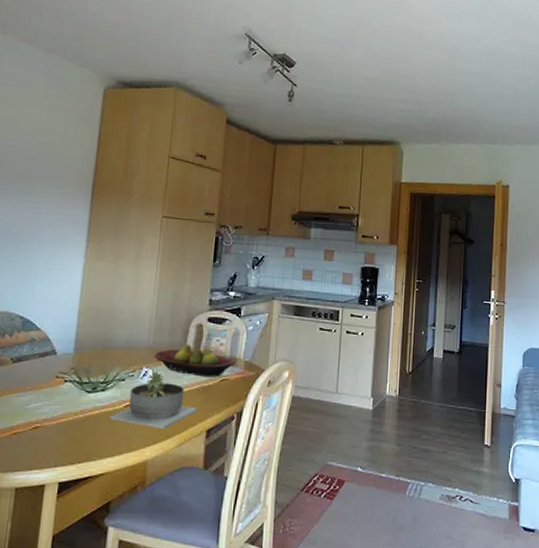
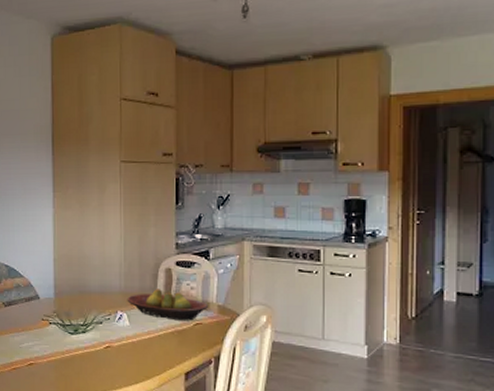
succulent planter: present [109,371,197,430] -> none [92,315,173,371]

